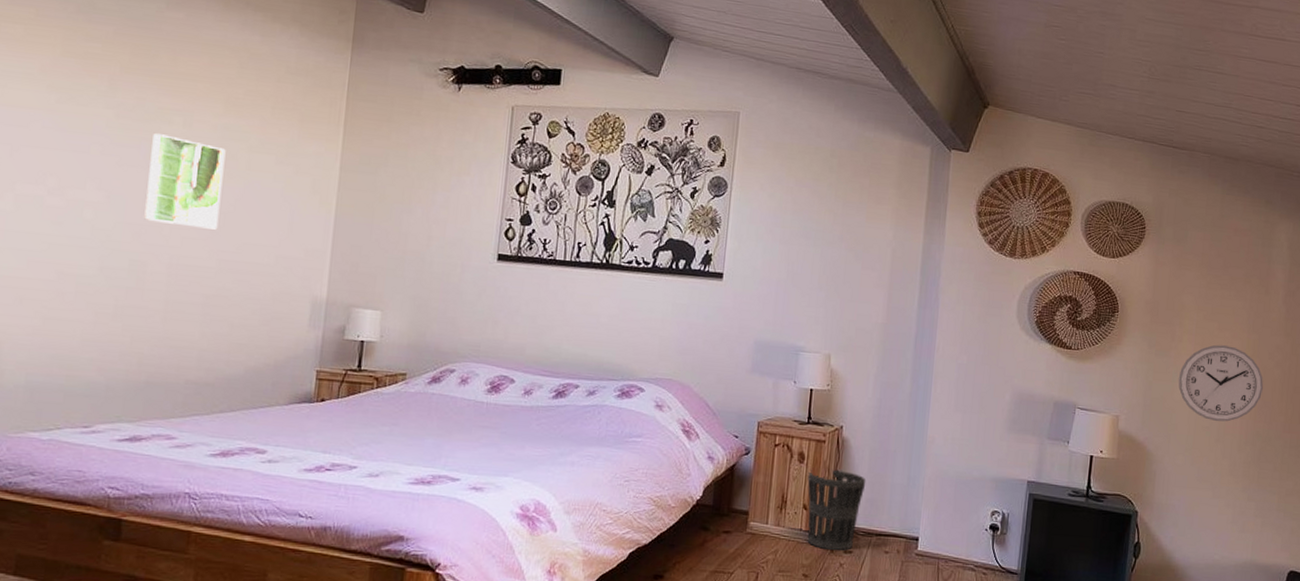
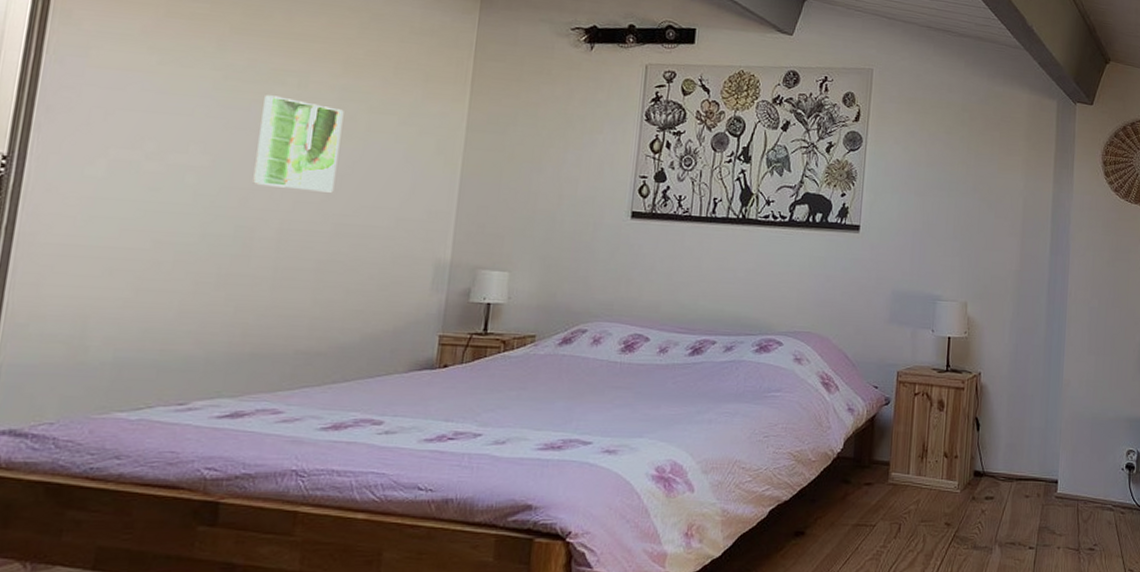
wastebasket: present [807,470,866,550] -> none [947,417,1005,497]

